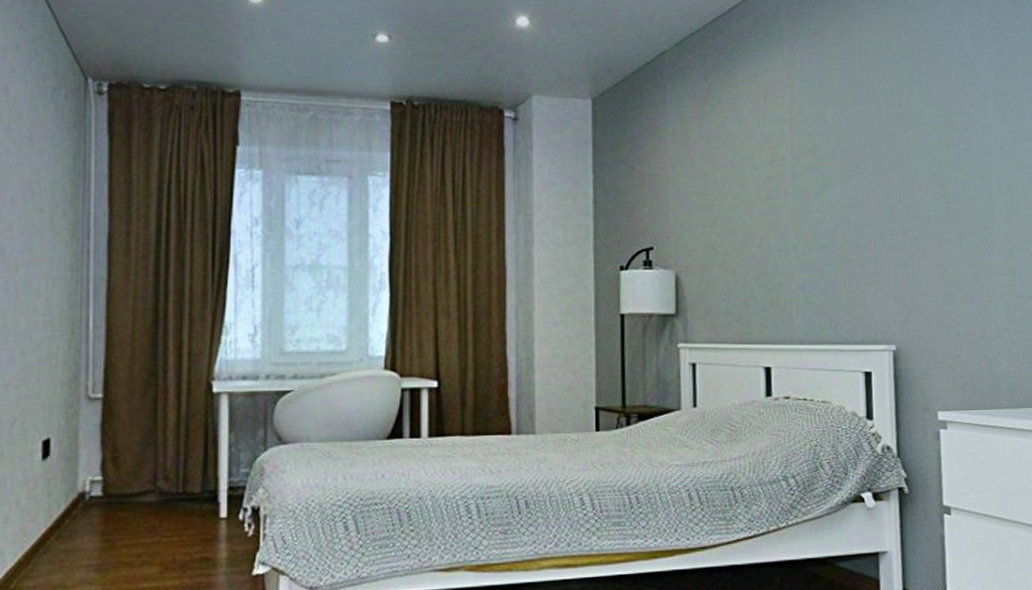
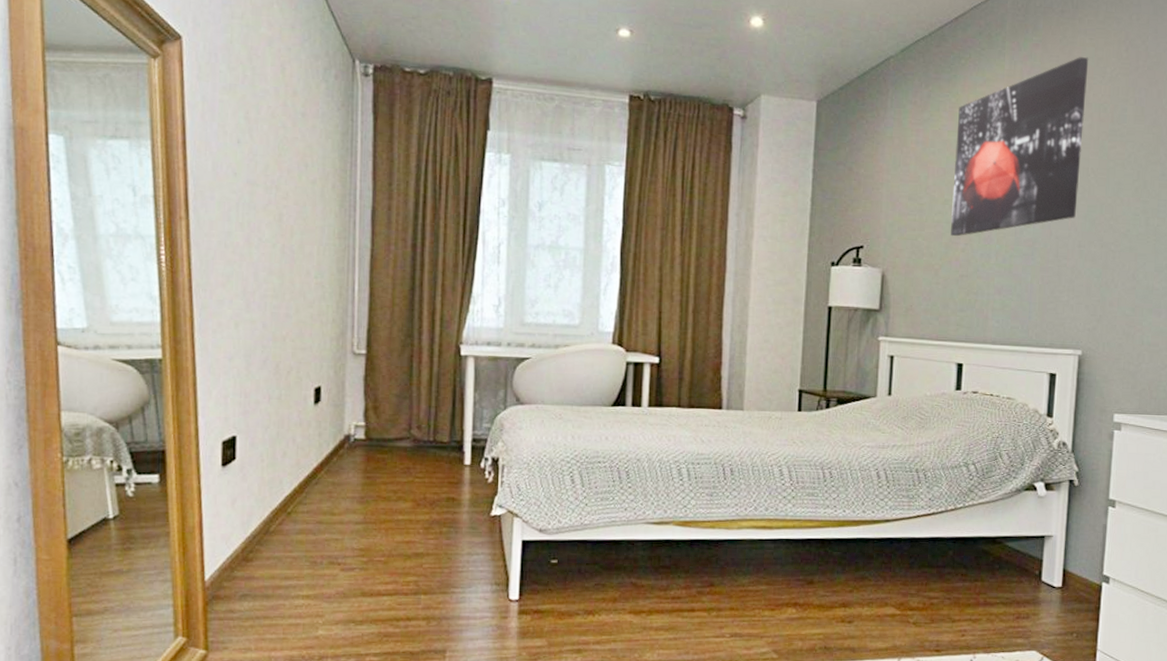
wall art: none [741,43,874,232] -> present [950,57,1089,237]

